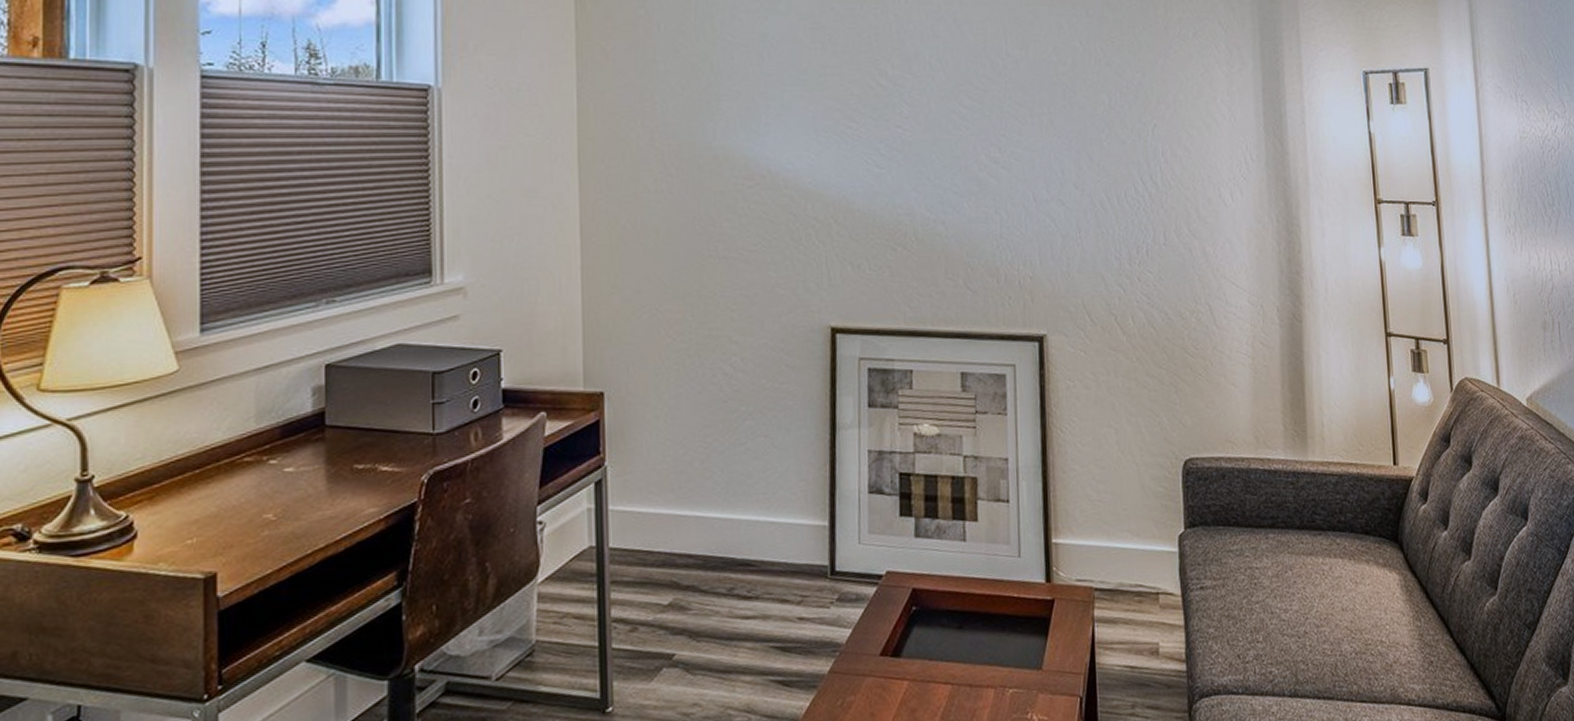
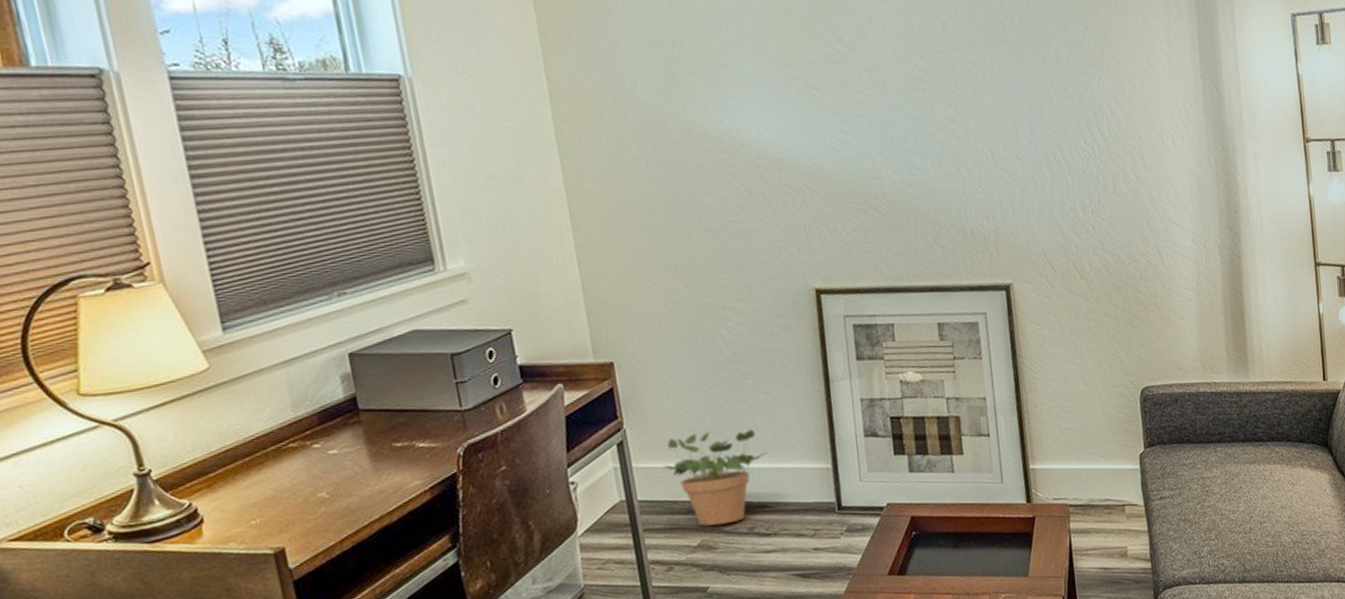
potted plant: none [641,475,759,583] -> present [662,429,768,526]

